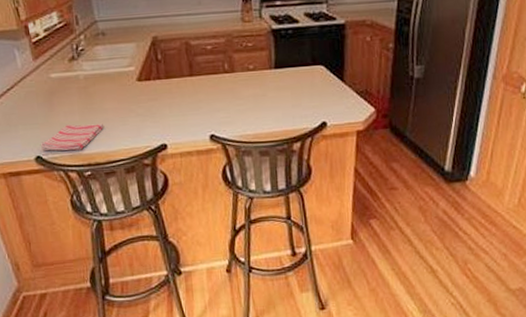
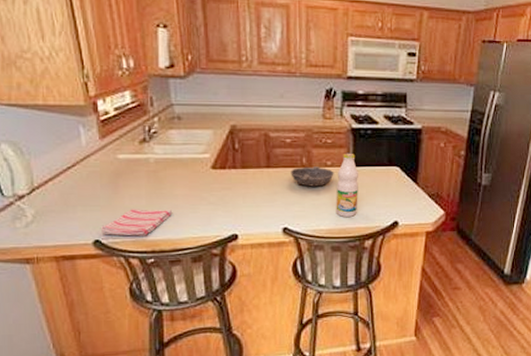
bowl: none [213,71,257,93] -> present [291,166,334,187]
bottle: none [260,55,284,121] -> present [336,153,358,217]

